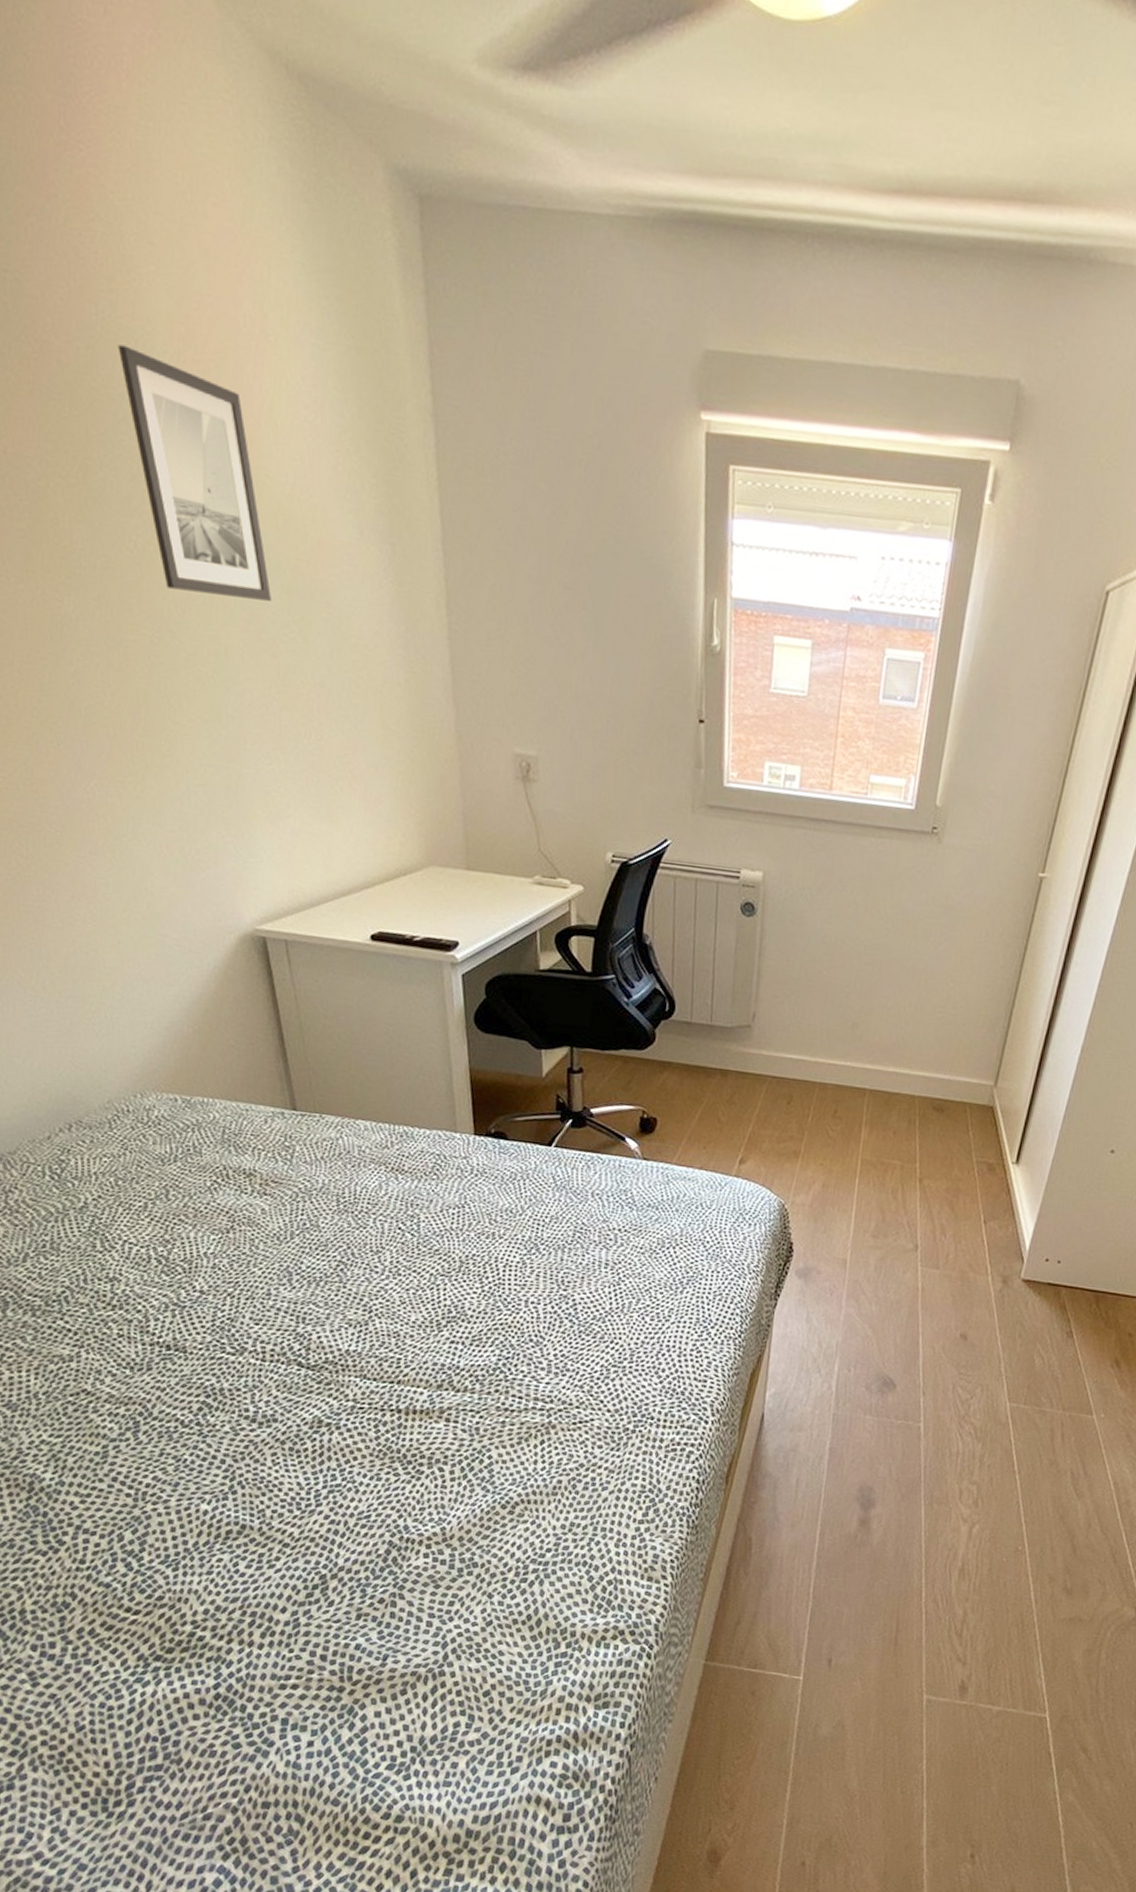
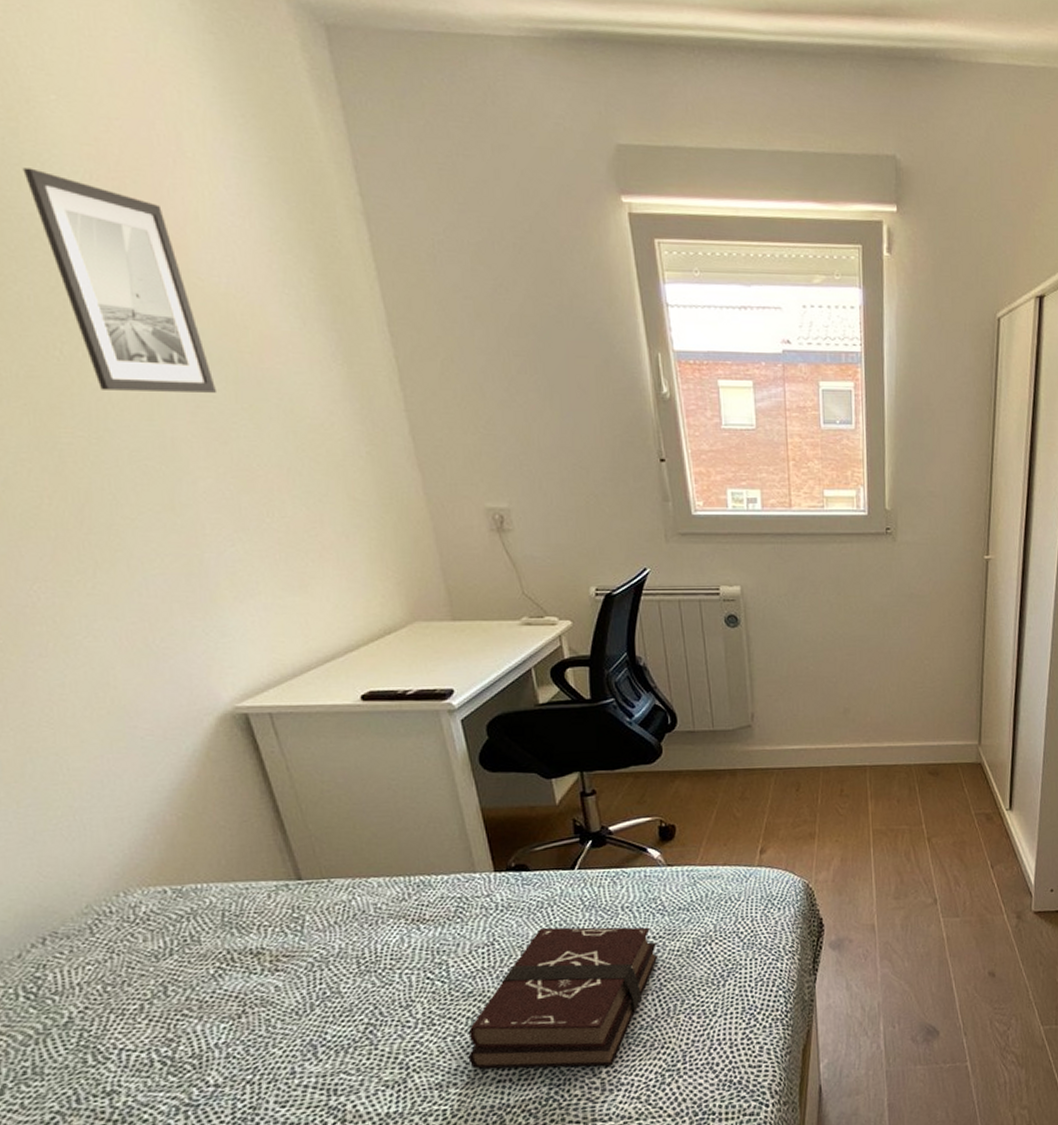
hardback book: none [427,1199,621,1350] -> present [468,927,659,1069]

